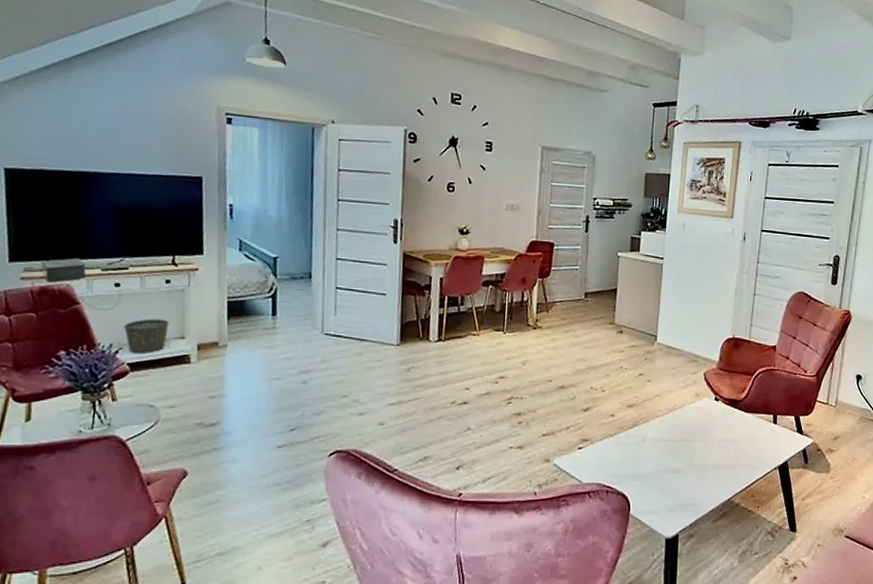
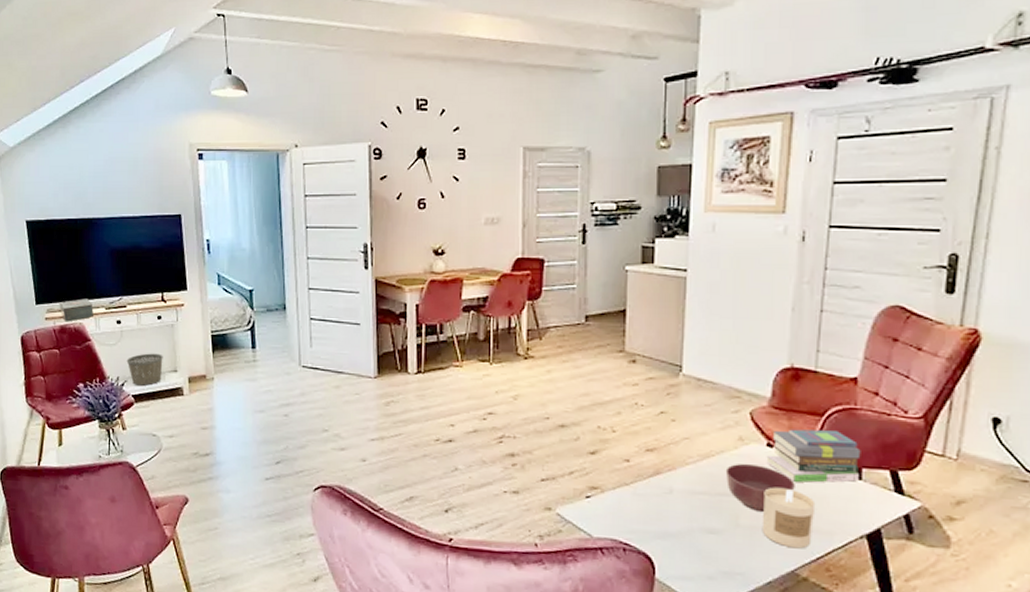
bowl: none [685,414,733,454] -> present [725,463,795,513]
candle: none [709,432,746,481] -> present [761,487,816,549]
books: none [714,386,777,428] -> present [766,429,861,483]

